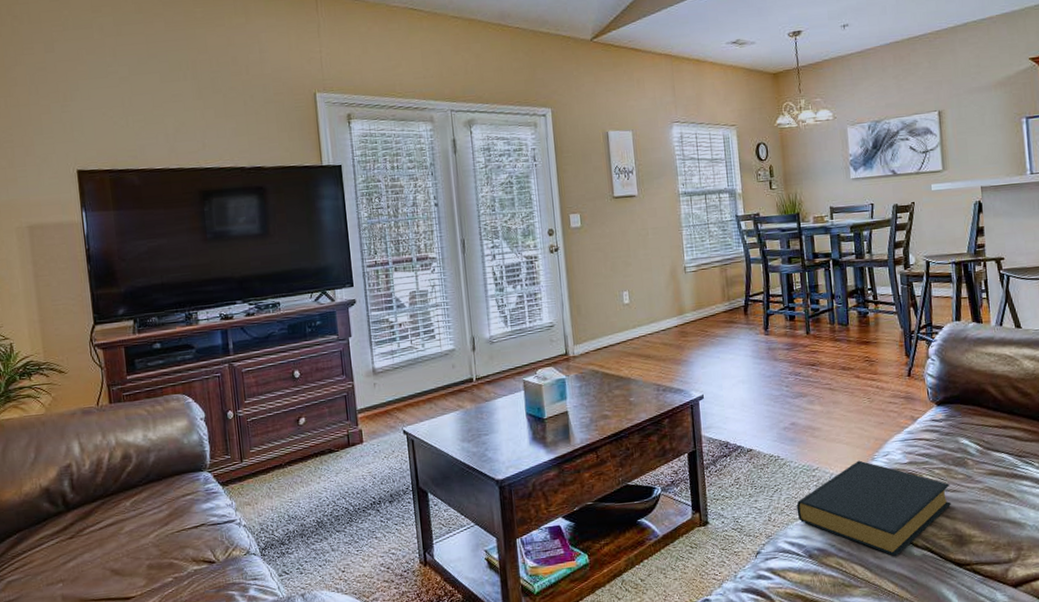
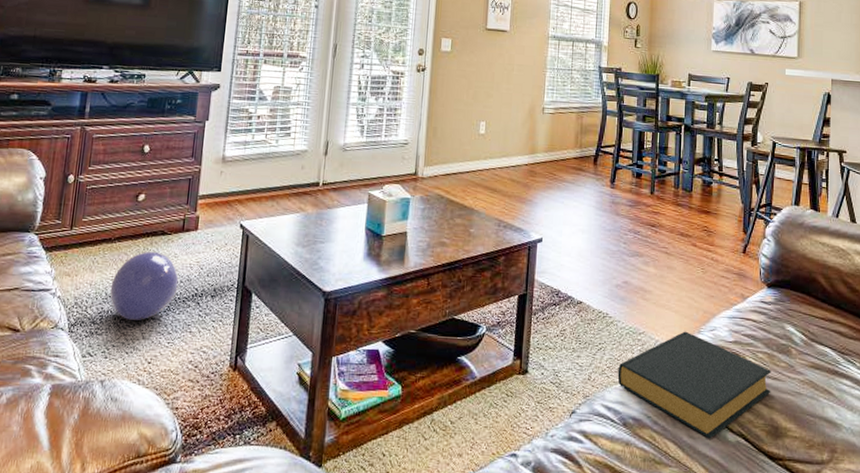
ball: none [291,470,356,536] -> present [109,252,179,320]

